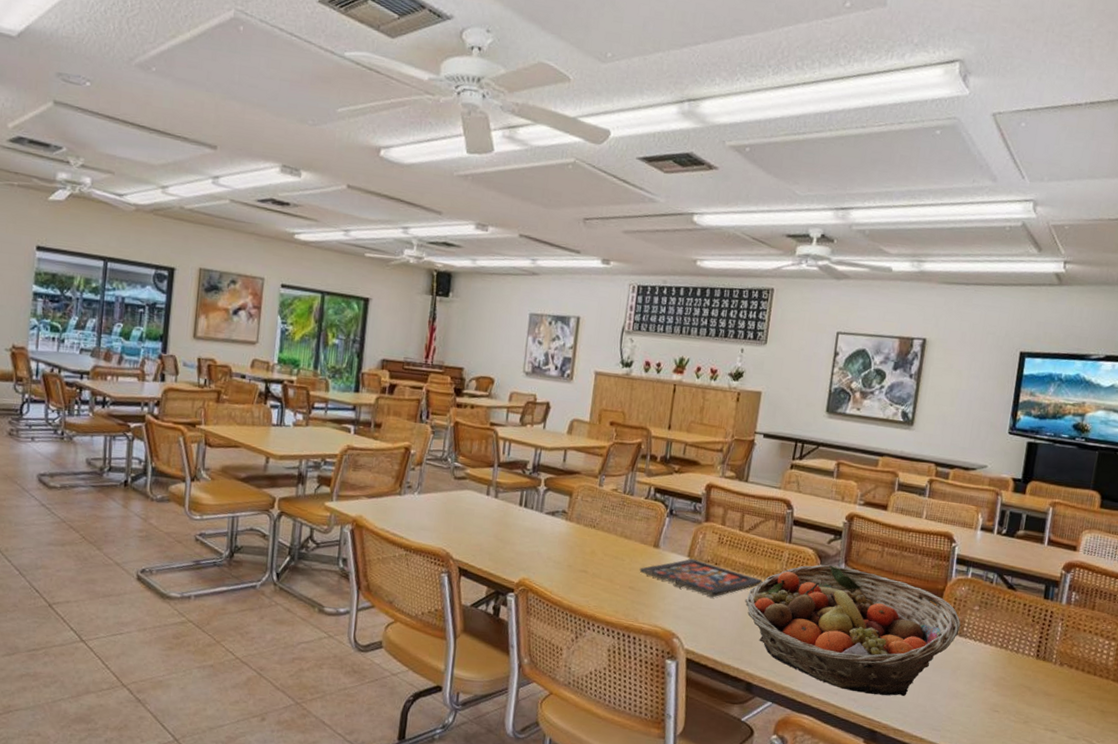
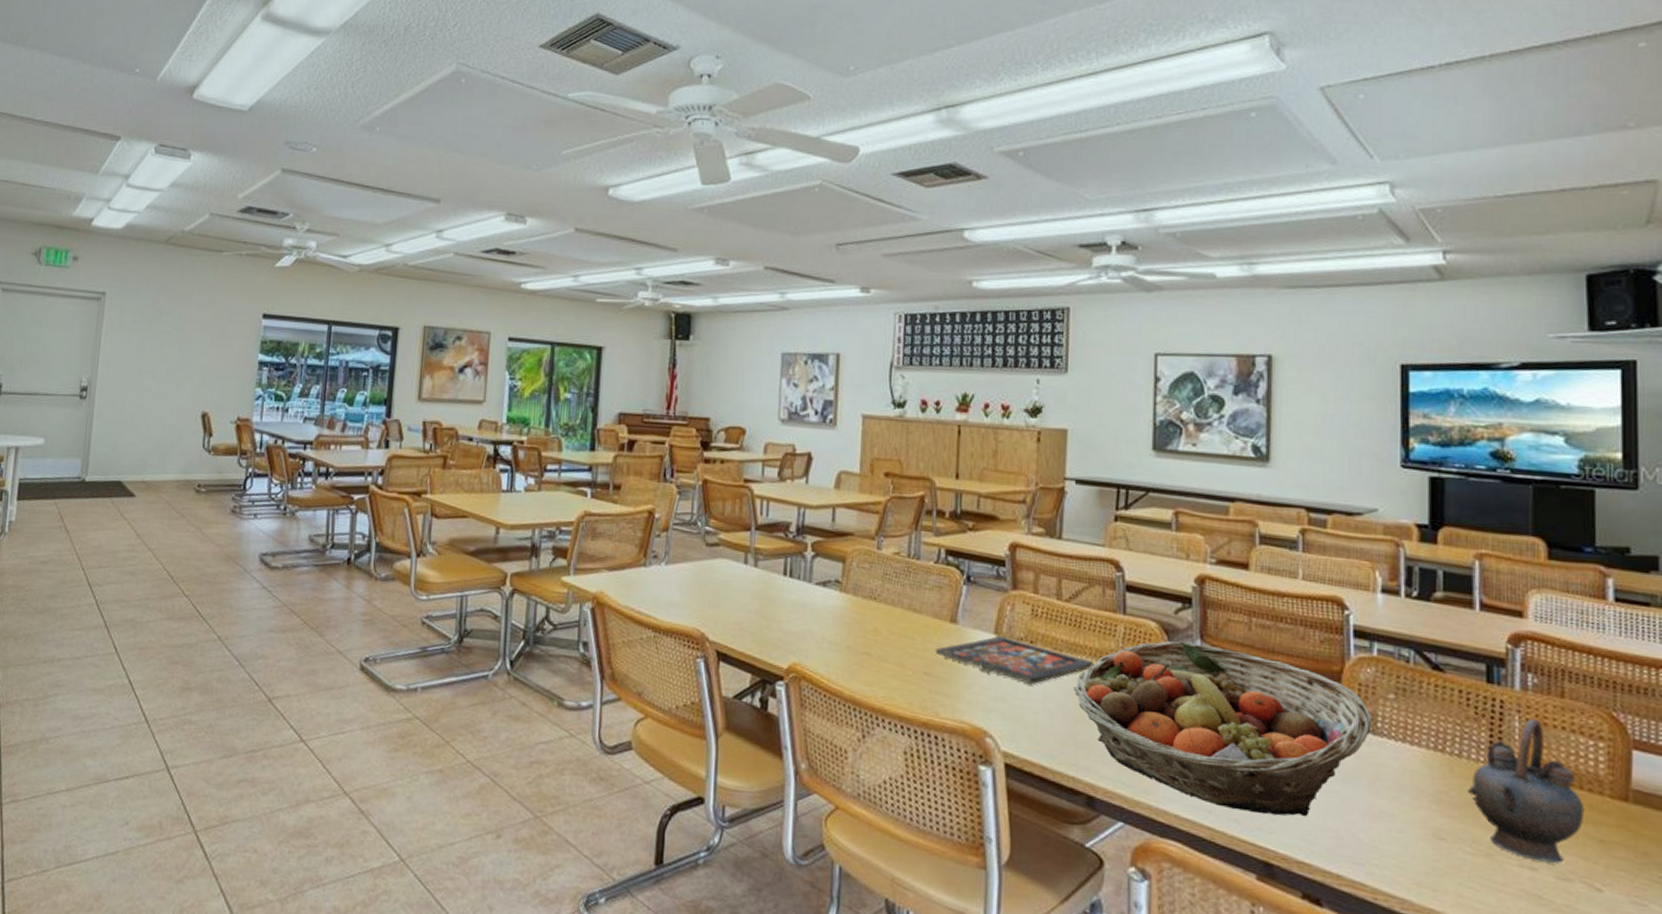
teapot: none [1018,625,1095,727] -> present [1467,718,1585,863]

